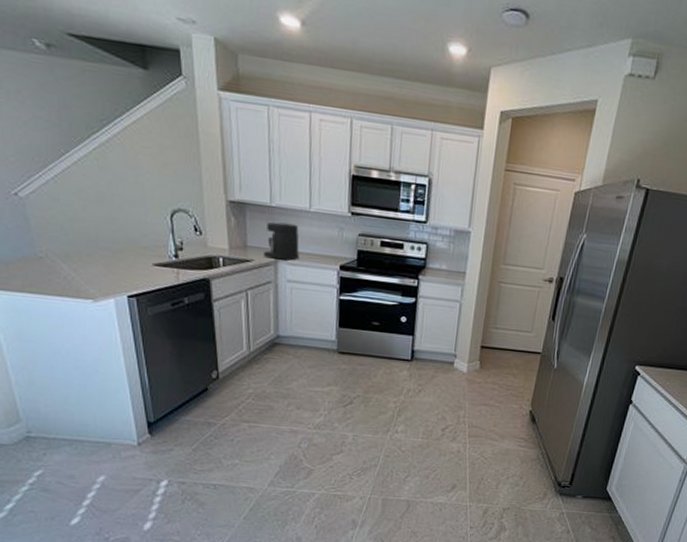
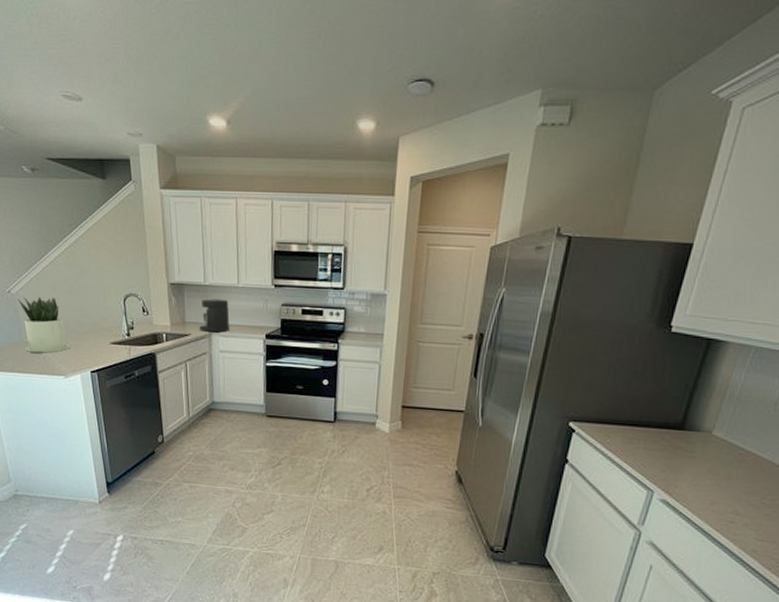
planter: none [28,200,102,272] -> present [18,296,71,353]

